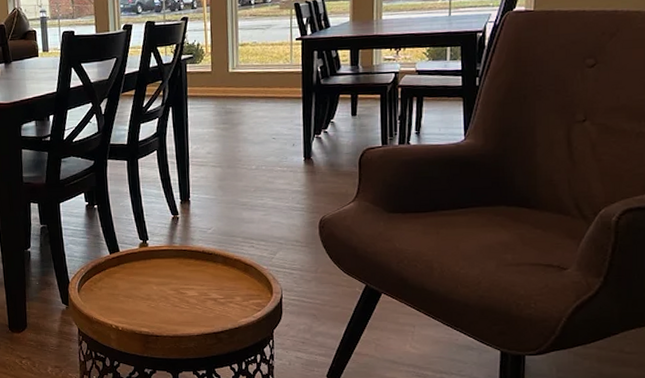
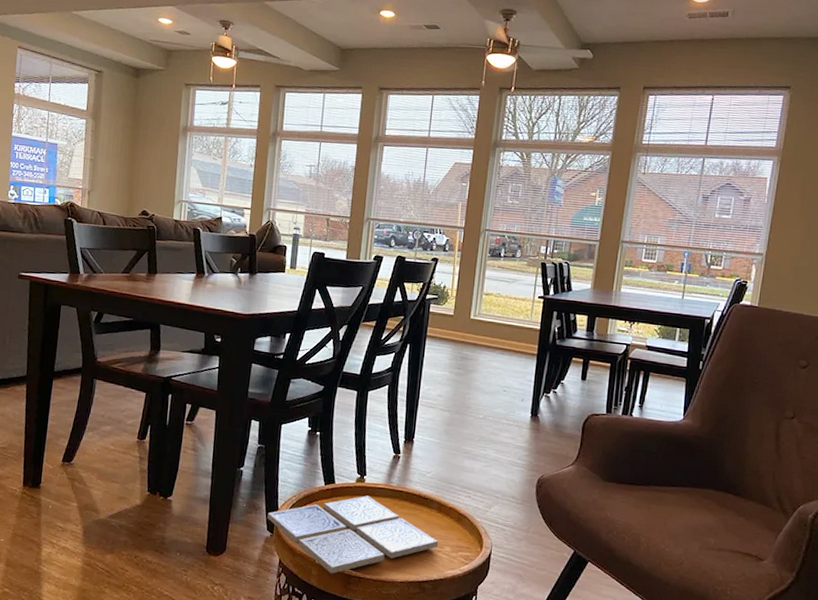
drink coaster: none [60,259,228,336] -> present [267,495,438,574]

